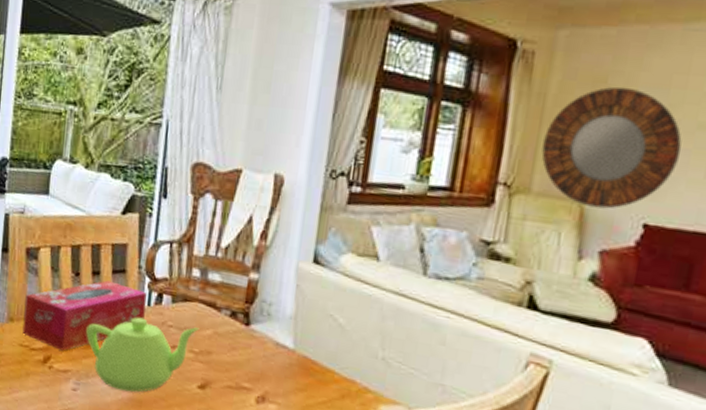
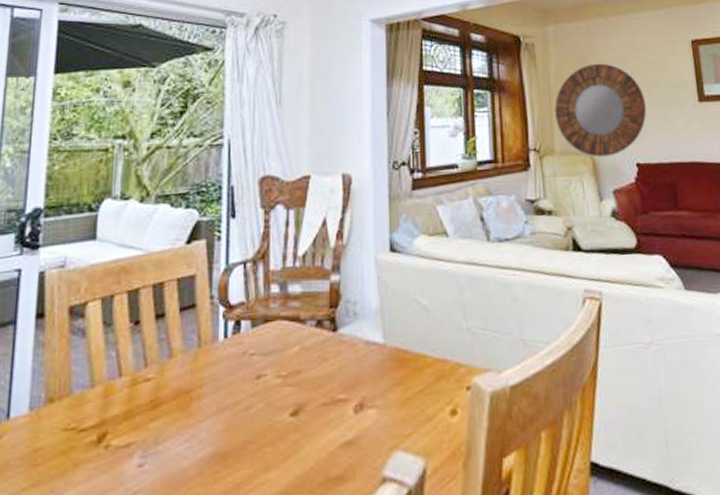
tissue box: present [22,280,147,351] -> none [67,320,222,421]
teapot: present [86,317,200,392] -> none [152,348,285,448]

